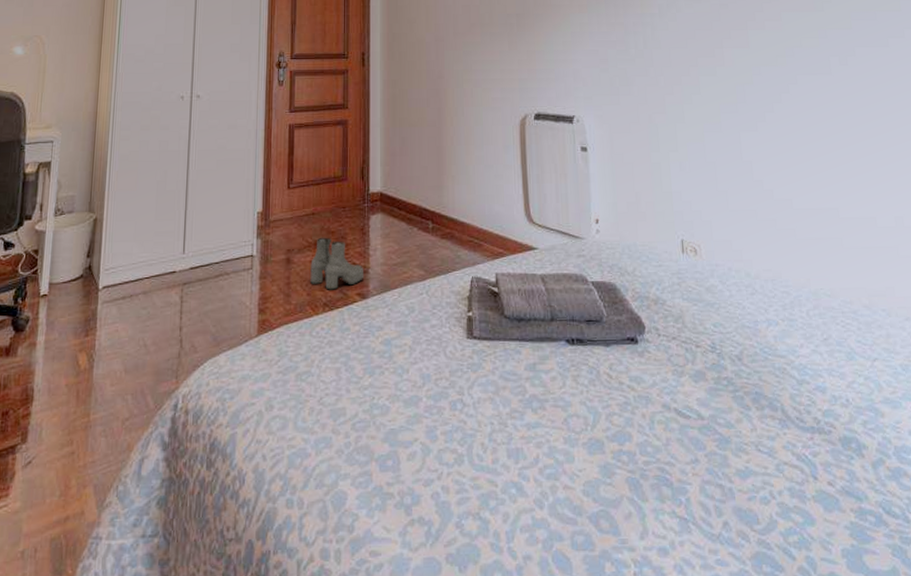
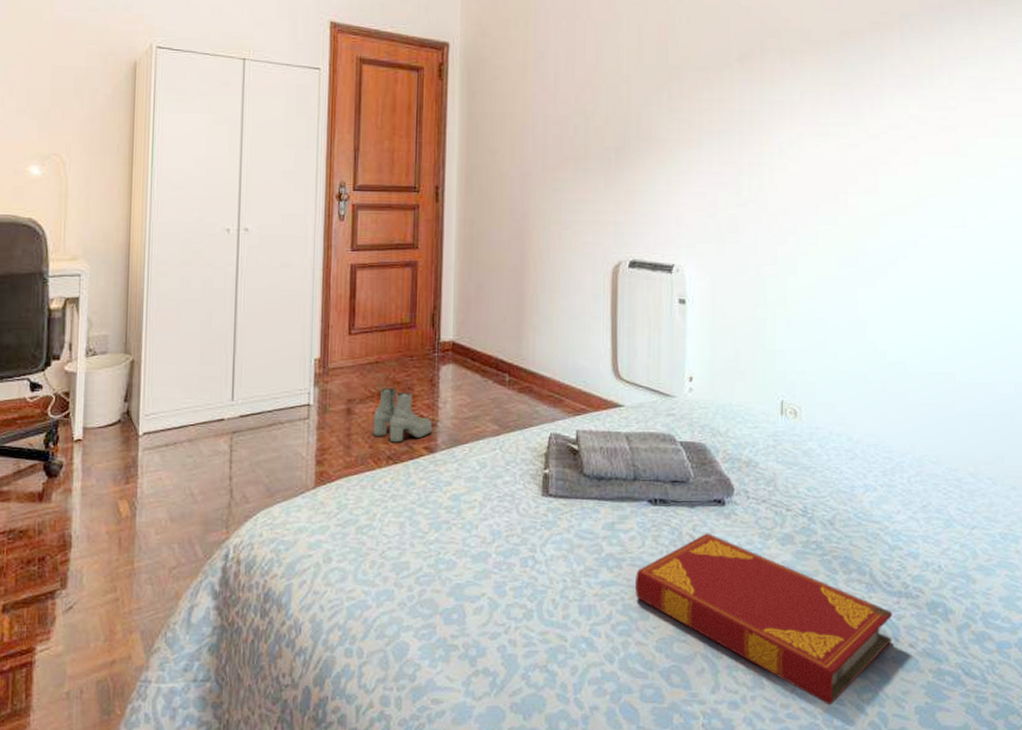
hardback book: none [559,371,811,550] -> present [635,533,893,706]

